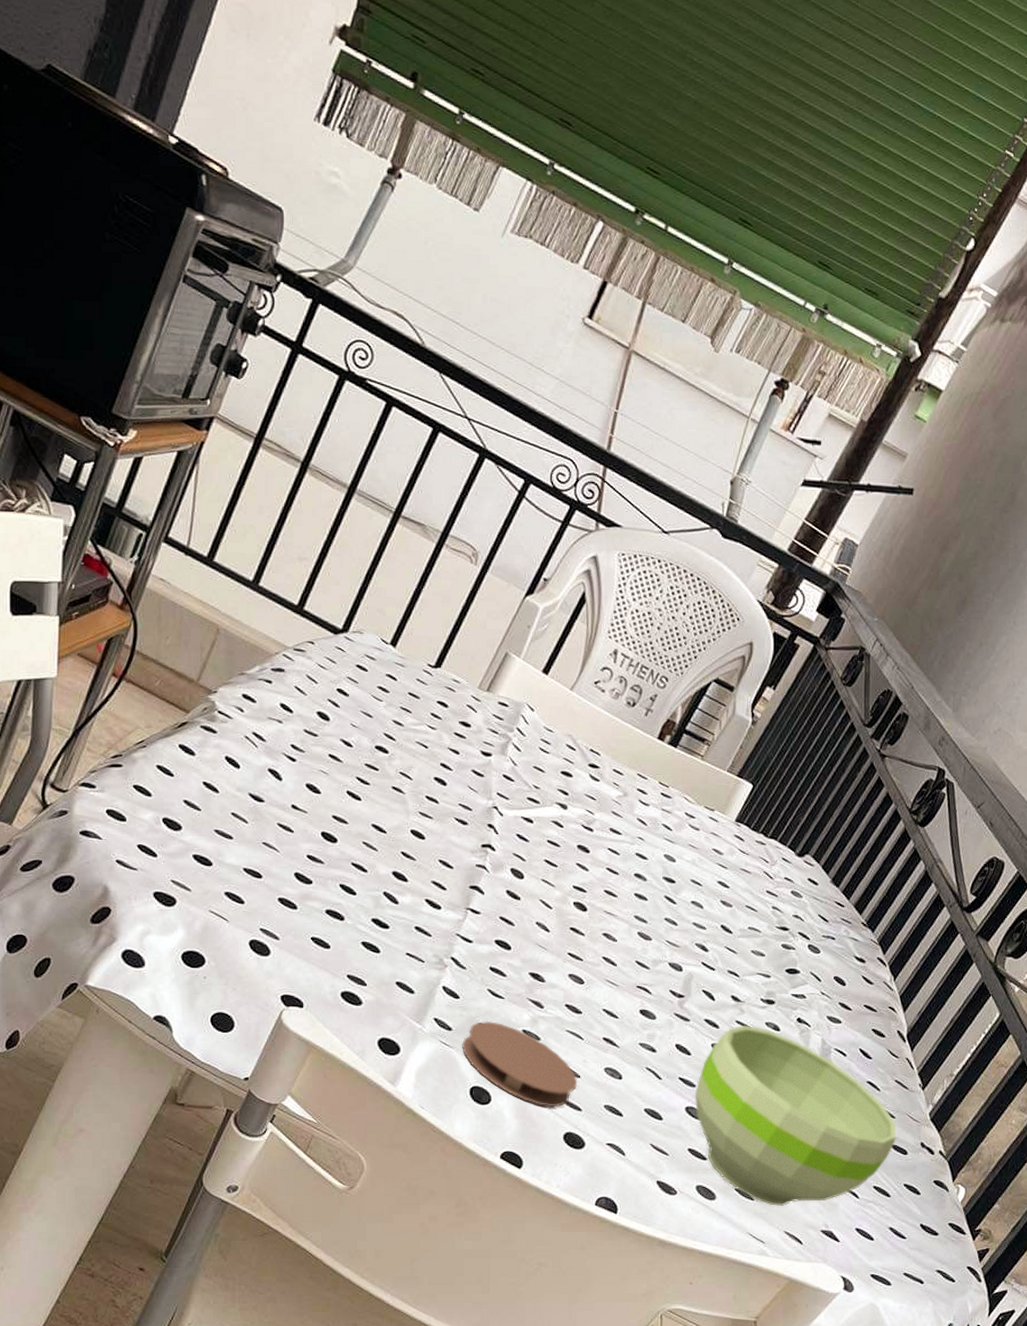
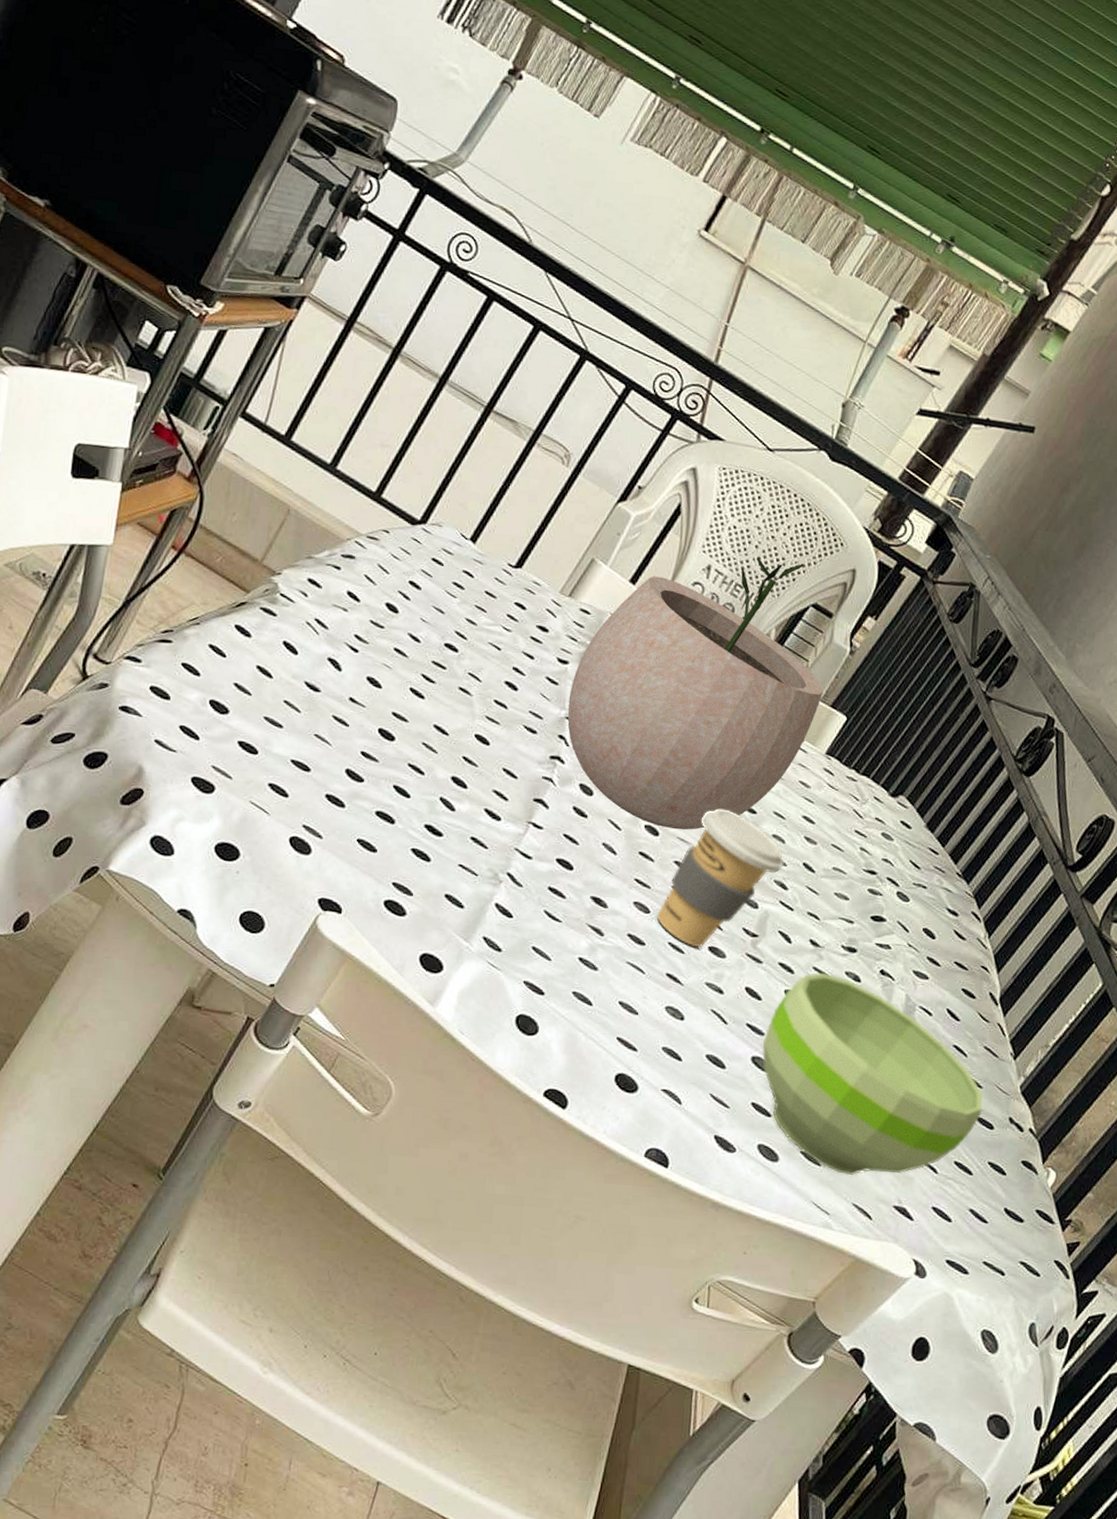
coaster: present [462,1020,578,1106] -> none [511,944,635,1045]
plant pot: none [494,639,730,904] -> present [567,557,824,830]
coffee cup: none [590,881,704,1011] -> present [656,809,785,947]

